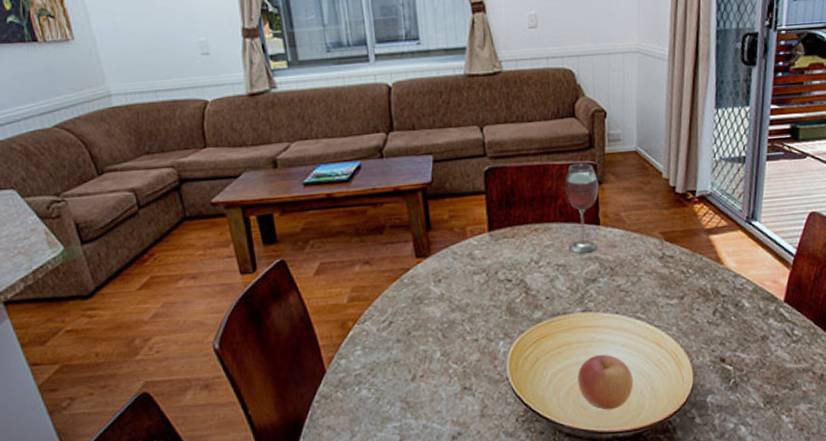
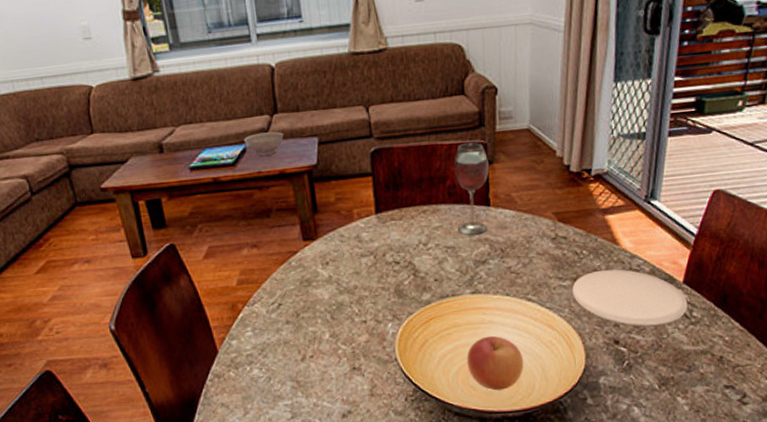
decorative bowl: none [358,149,399,173] -> present [243,131,284,156]
plate: none [679,288,790,345] -> present [572,269,688,327]

